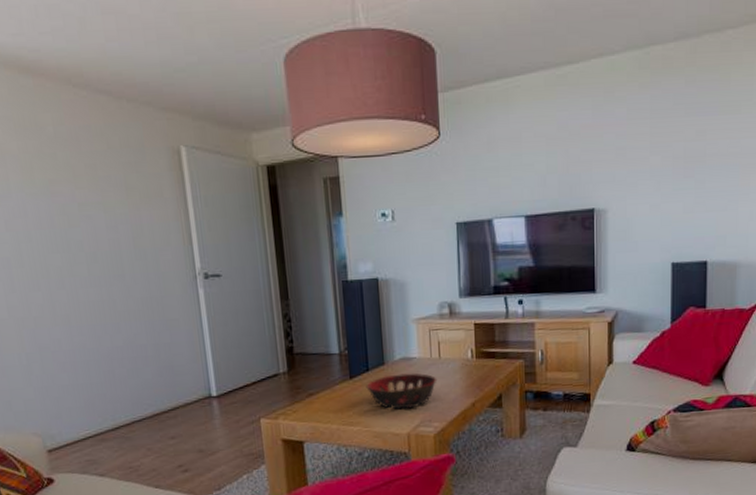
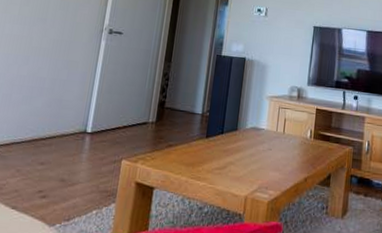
decorative bowl: present [366,373,437,410] -> none [218,140,279,174]

